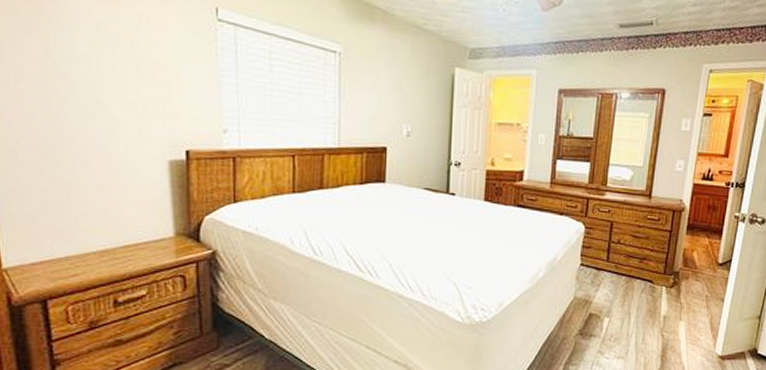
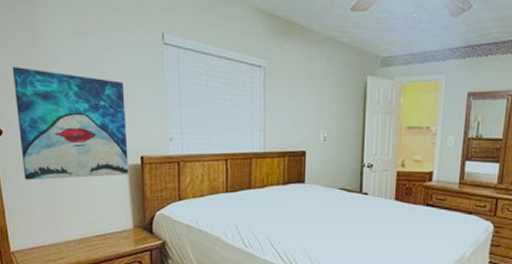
wall art: none [11,37,171,179] -> present [12,67,129,180]

